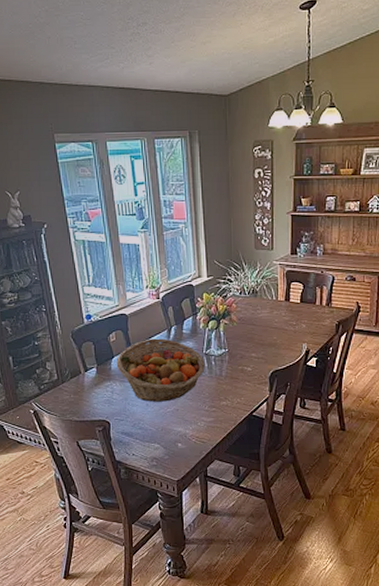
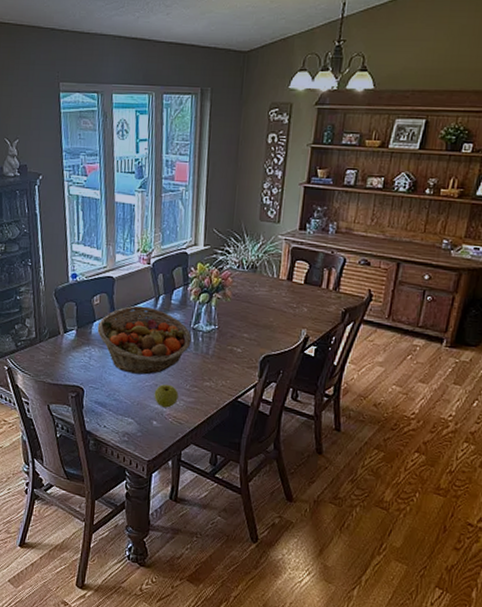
apple: none [176,409,199,430] -> present [154,384,179,408]

